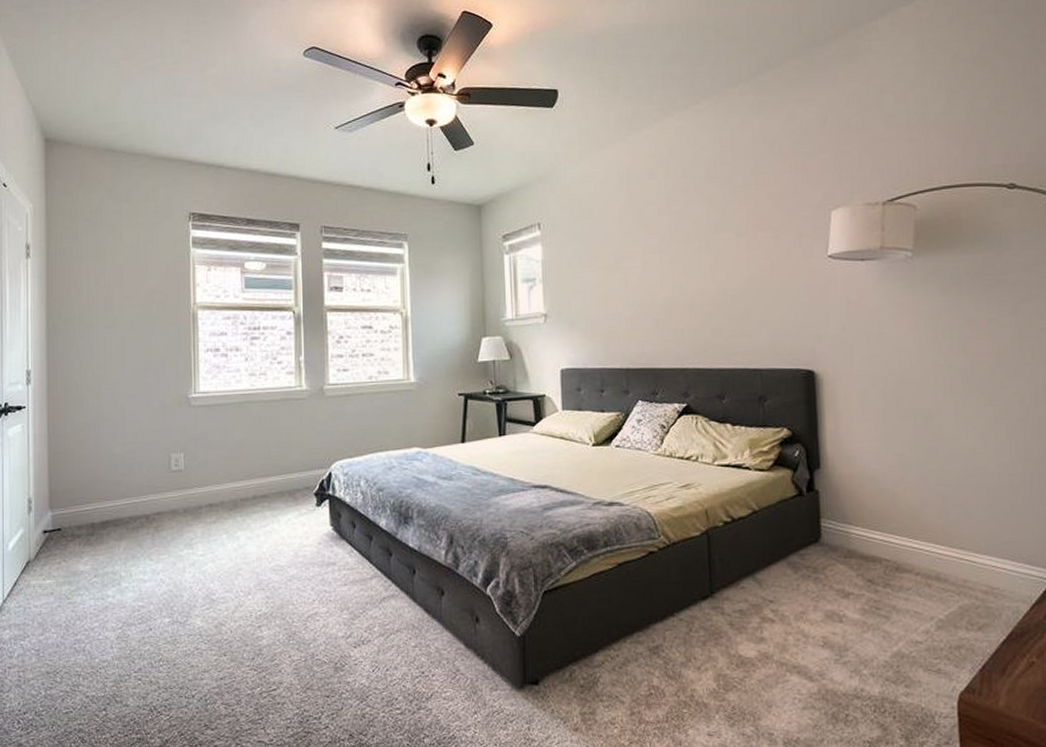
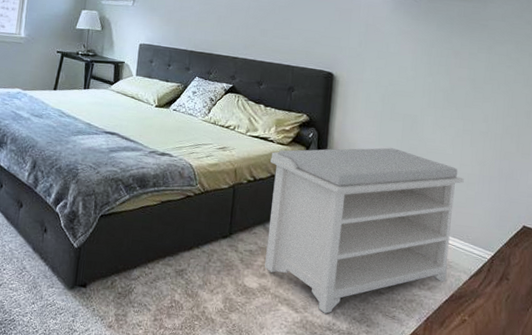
bench: none [749,455,1005,678] -> present [265,147,464,314]

